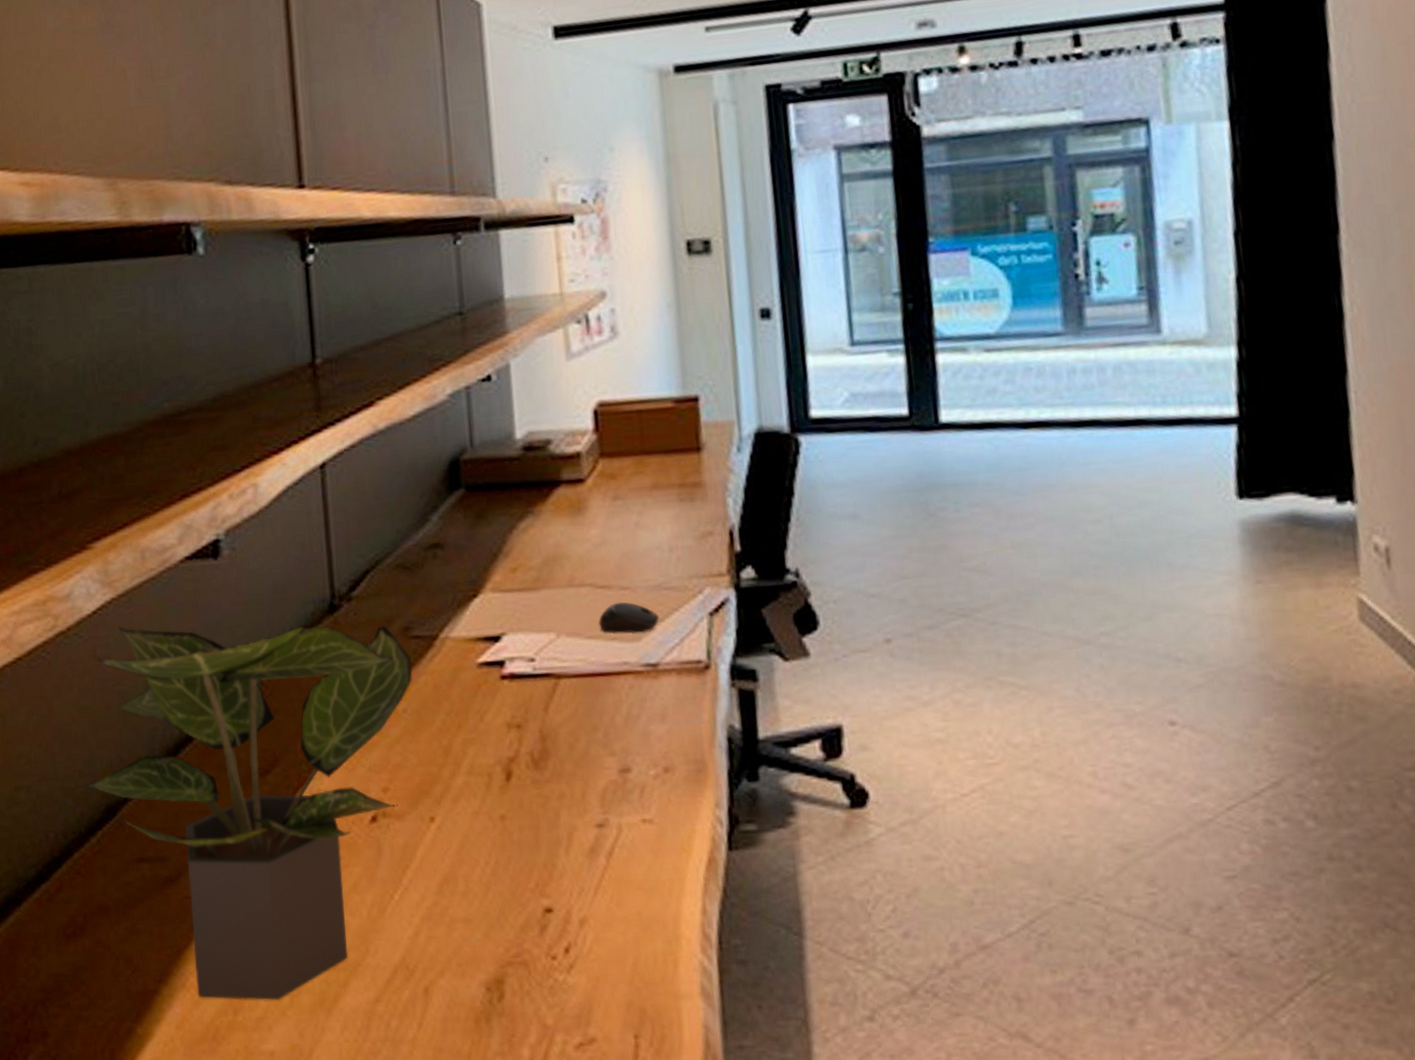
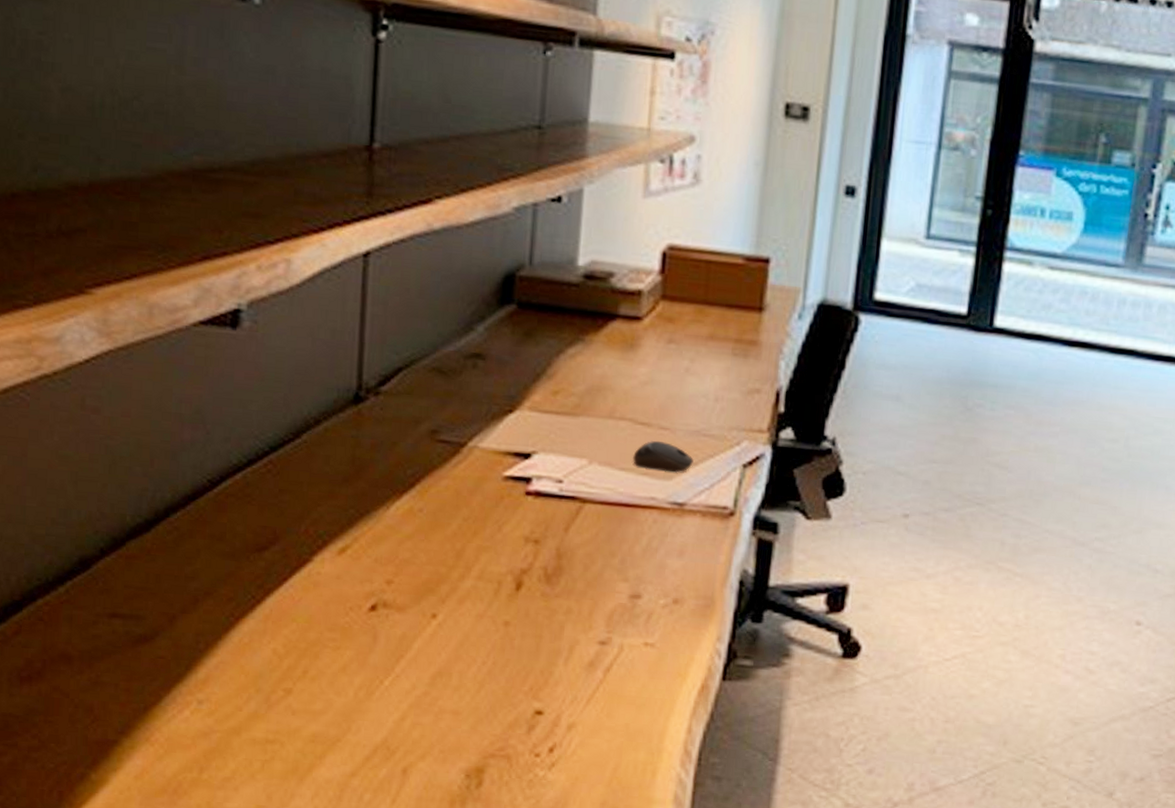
potted plant: present [84,625,413,1000] -> none [57,379,435,763]

